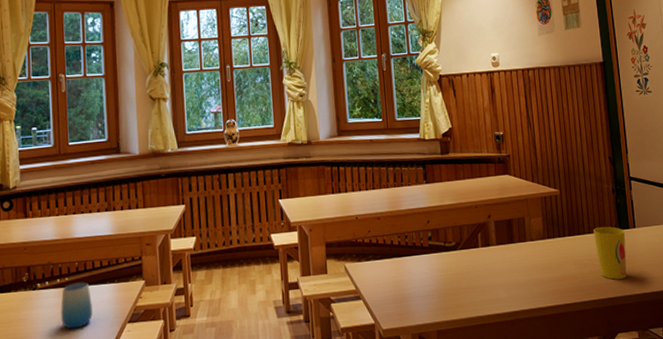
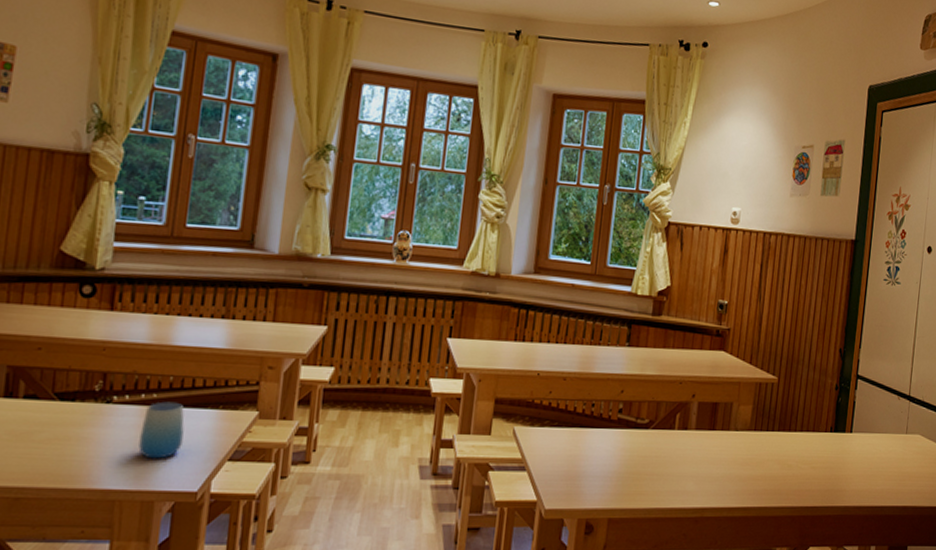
cup: present [593,226,627,280] -> none [804,426,841,487]

